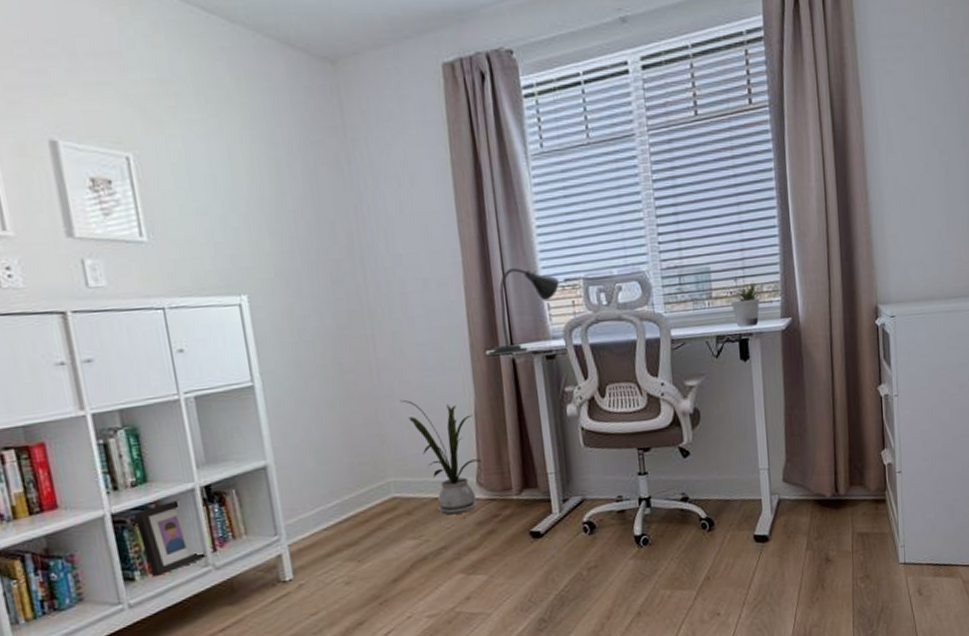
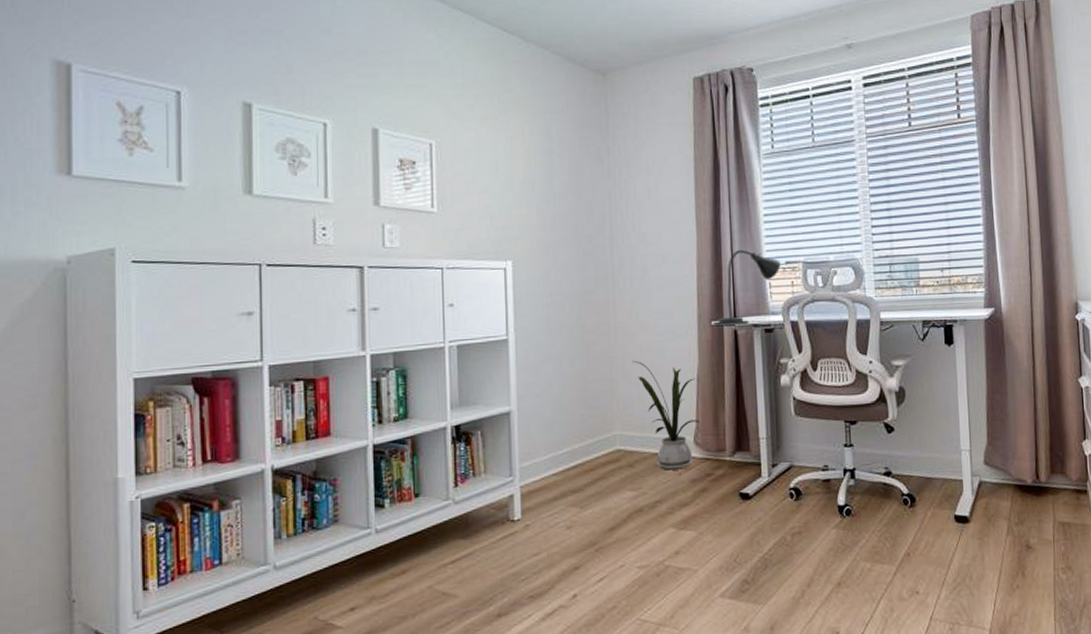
picture frame: present [132,499,206,577] -> none [391,436,448,506]
potted plant: present [730,281,760,328] -> none [936,272,965,314]

